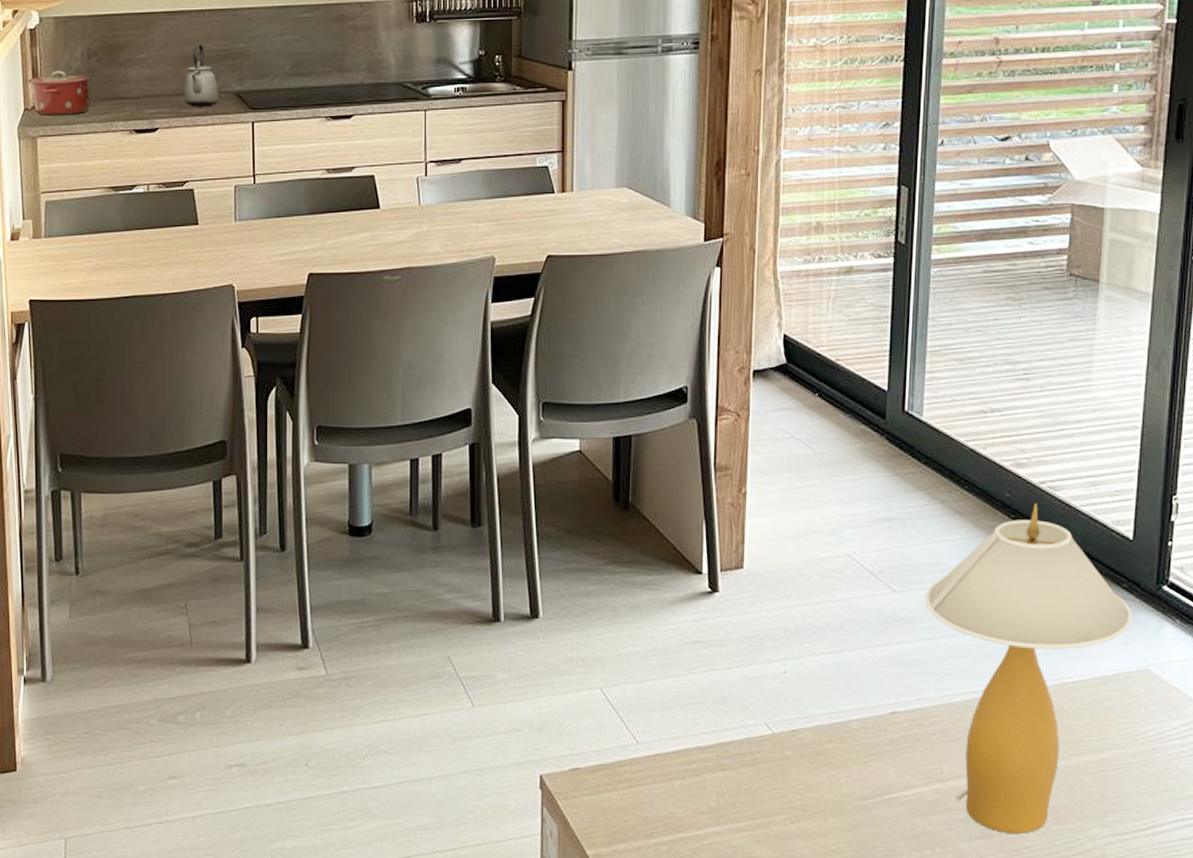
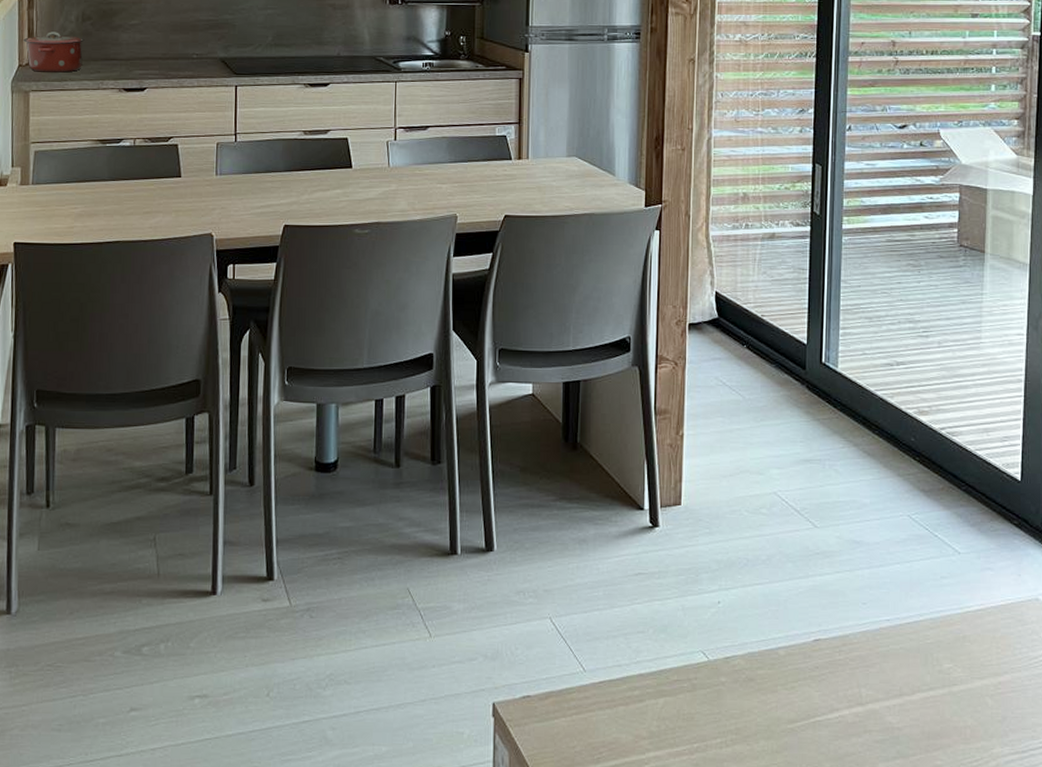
kettle: present [184,44,219,107] -> none [172,14,205,70]
table lamp: present [924,503,1133,834] -> none [842,447,1023,753]

